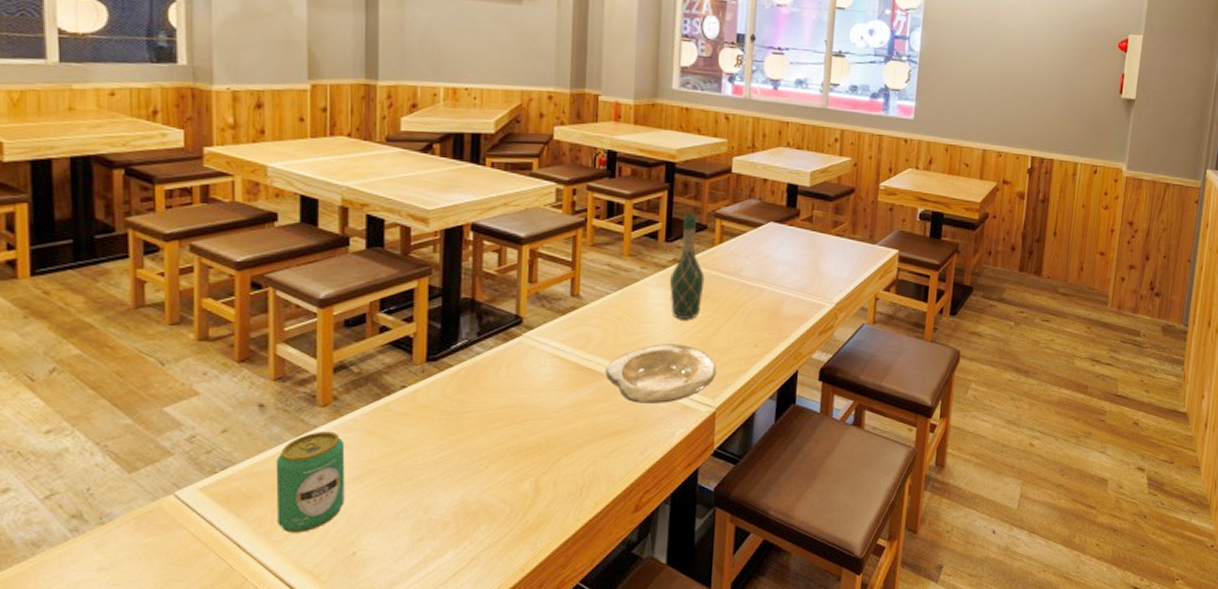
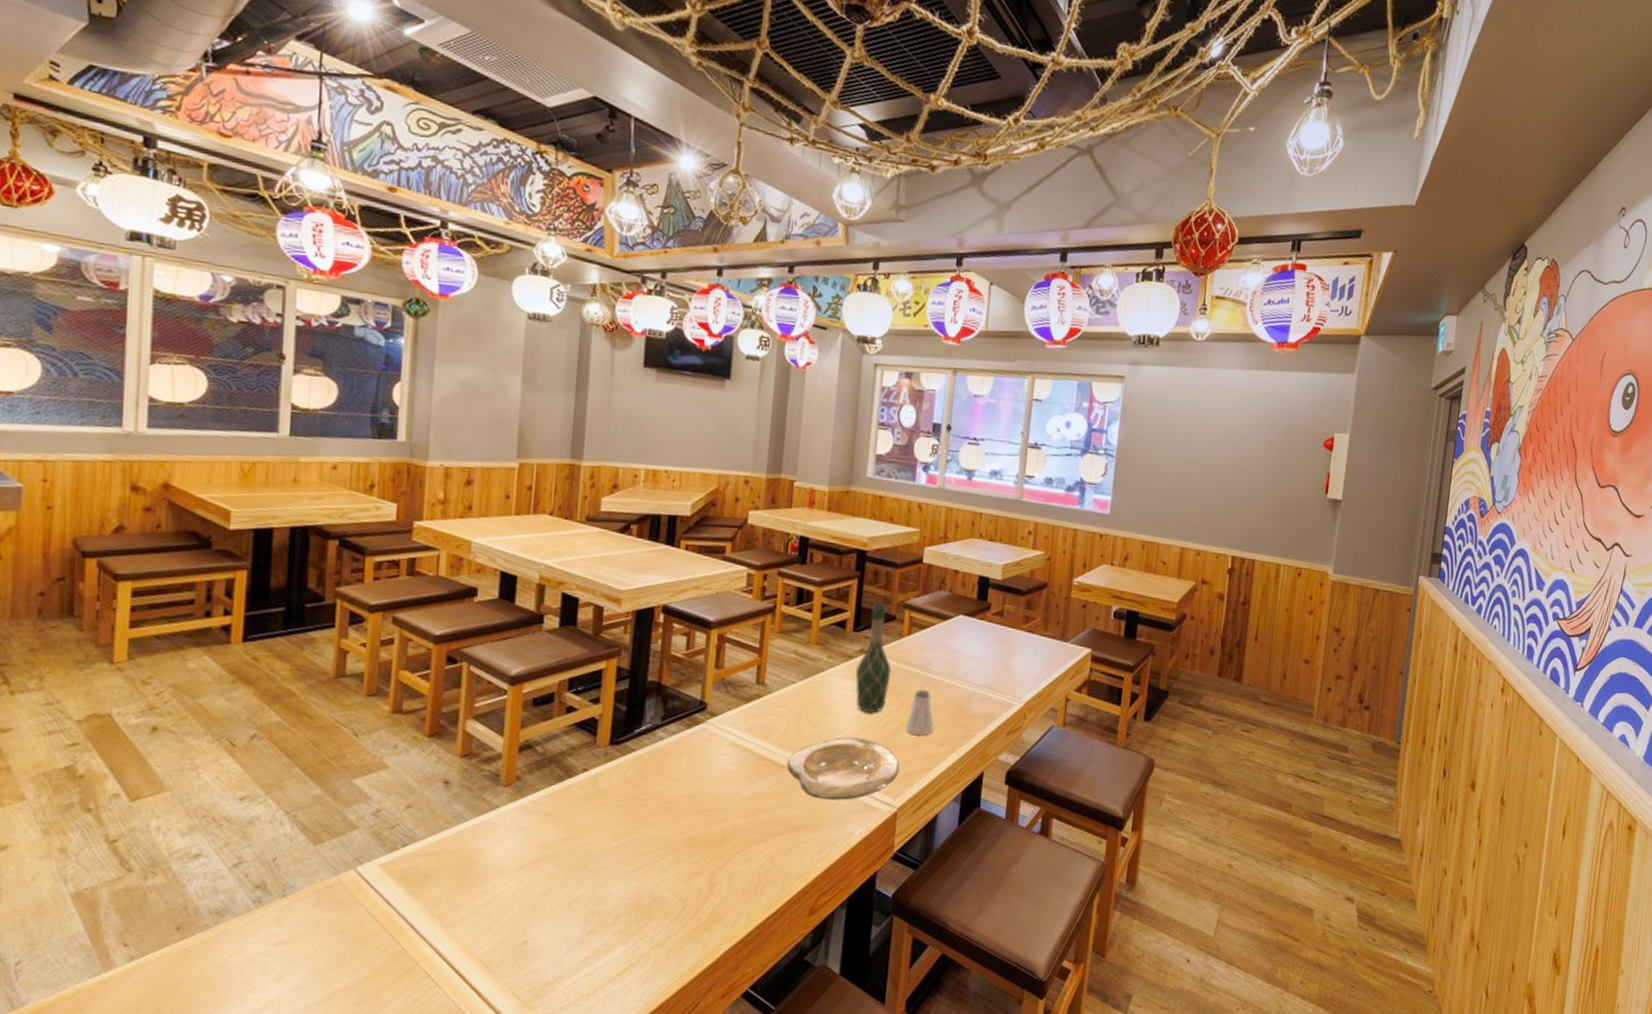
beverage can: present [275,431,345,533] -> none [452,812,524,917]
saltshaker: none [721,295,748,339] -> present [905,689,934,736]

